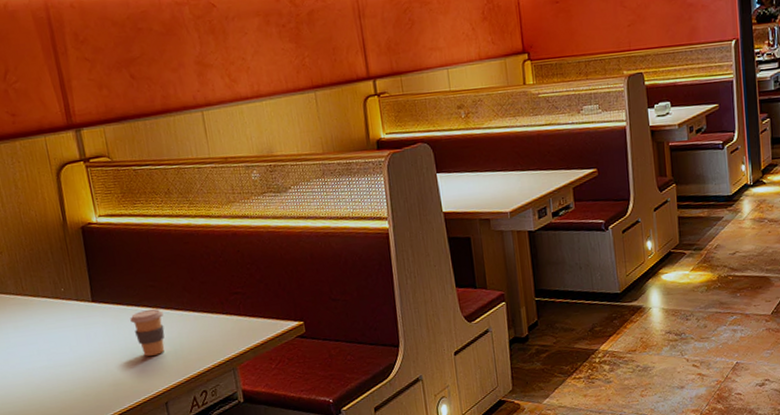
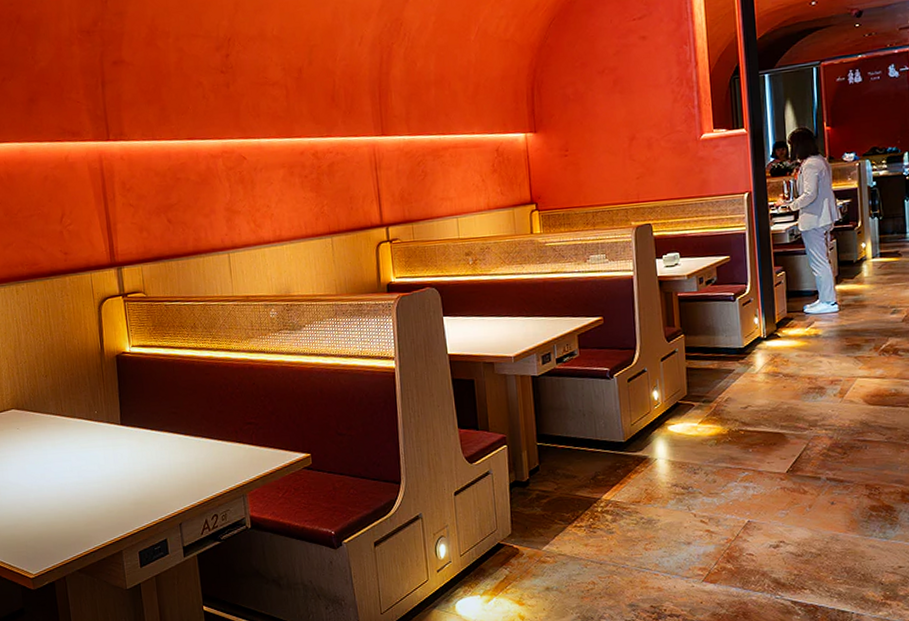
coffee cup: present [130,308,165,356] -> none [153,434,183,478]

